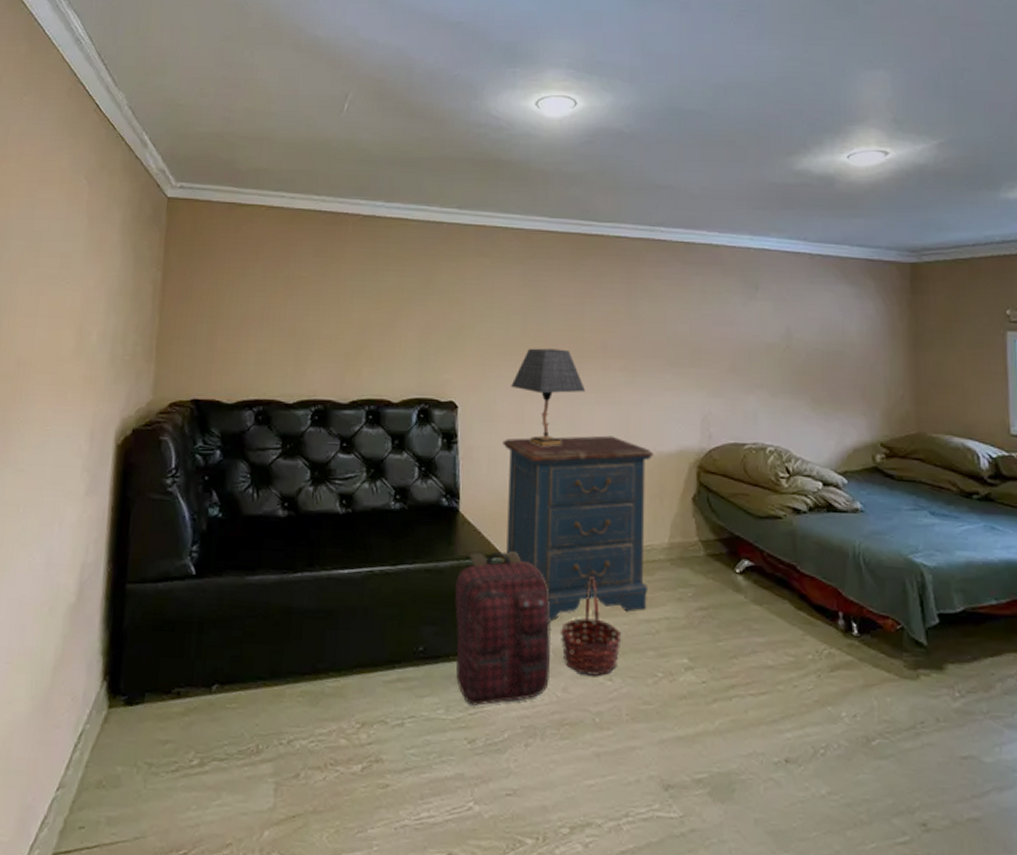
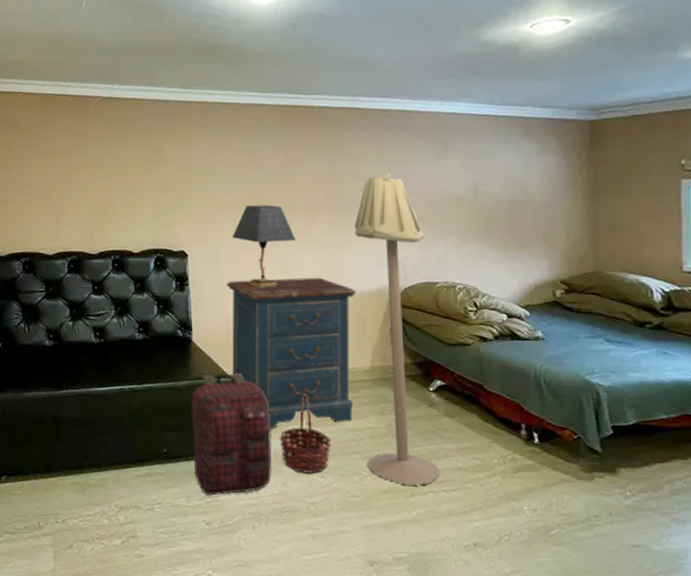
floor lamp: none [652,316,746,689] -> present [354,174,439,486]

